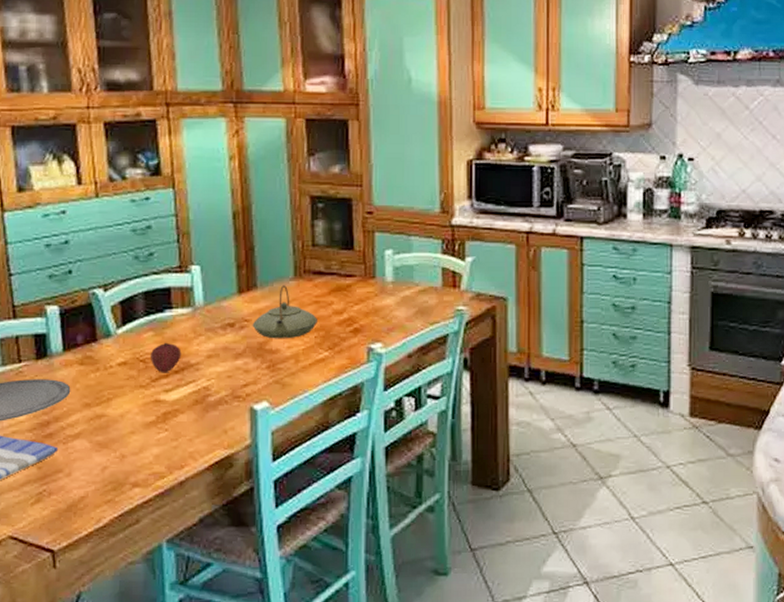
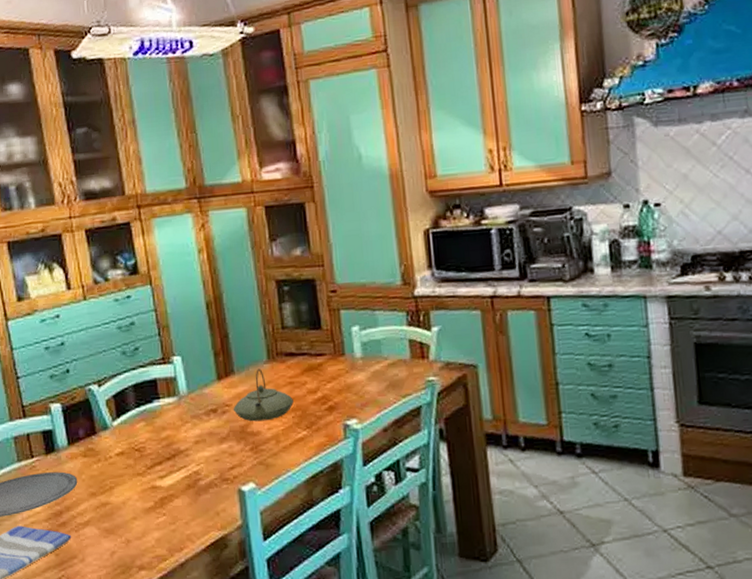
fruit: present [150,342,182,373] -> none [143,431,172,461]

